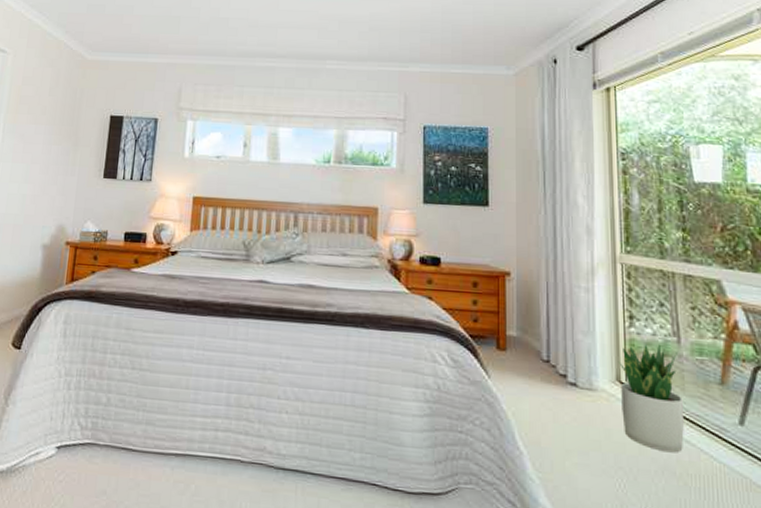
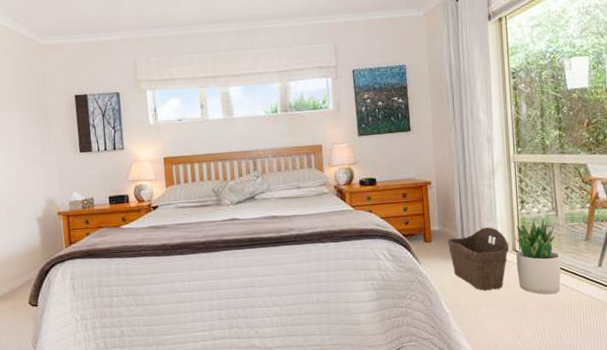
wicker basket: none [527,343,612,432] -> present [447,227,510,291]

